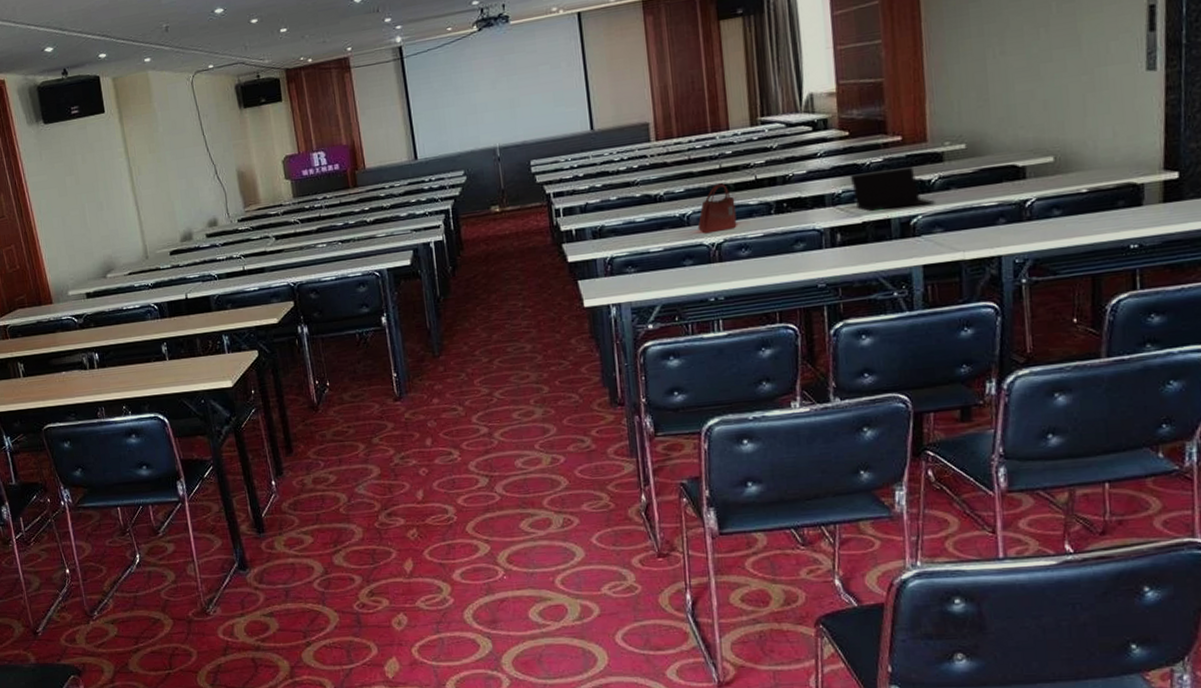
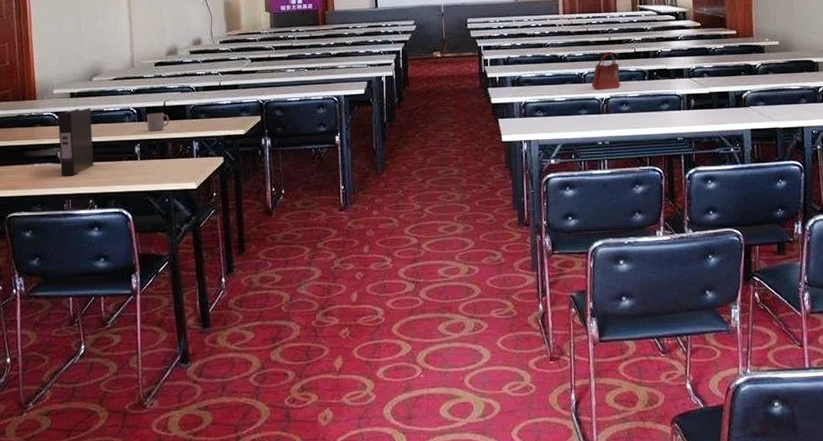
binder: none [76,307,122,383] -> present [57,107,94,176]
mug: none [169,306,194,328] -> present [147,113,169,131]
laptop: present [849,167,935,212] -> none [701,54,759,85]

